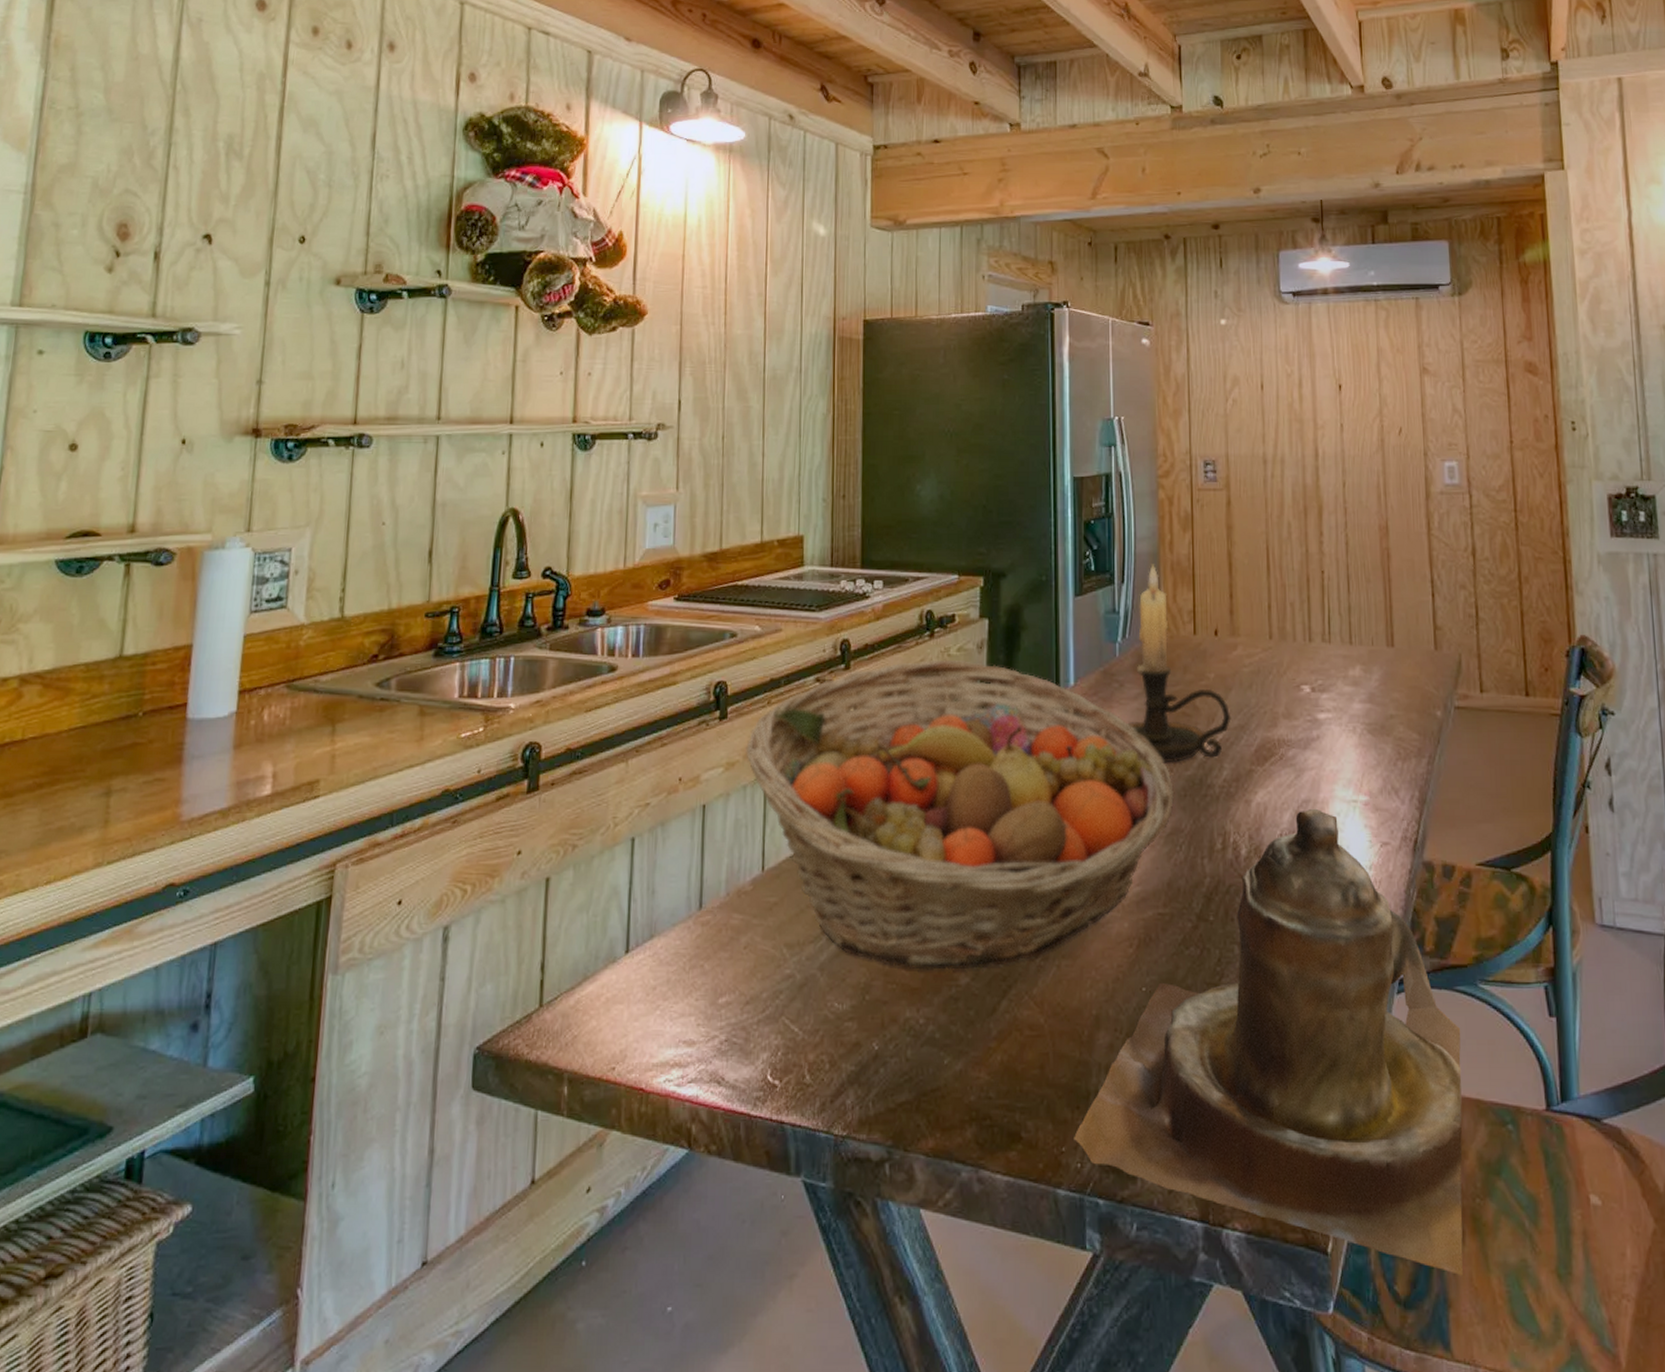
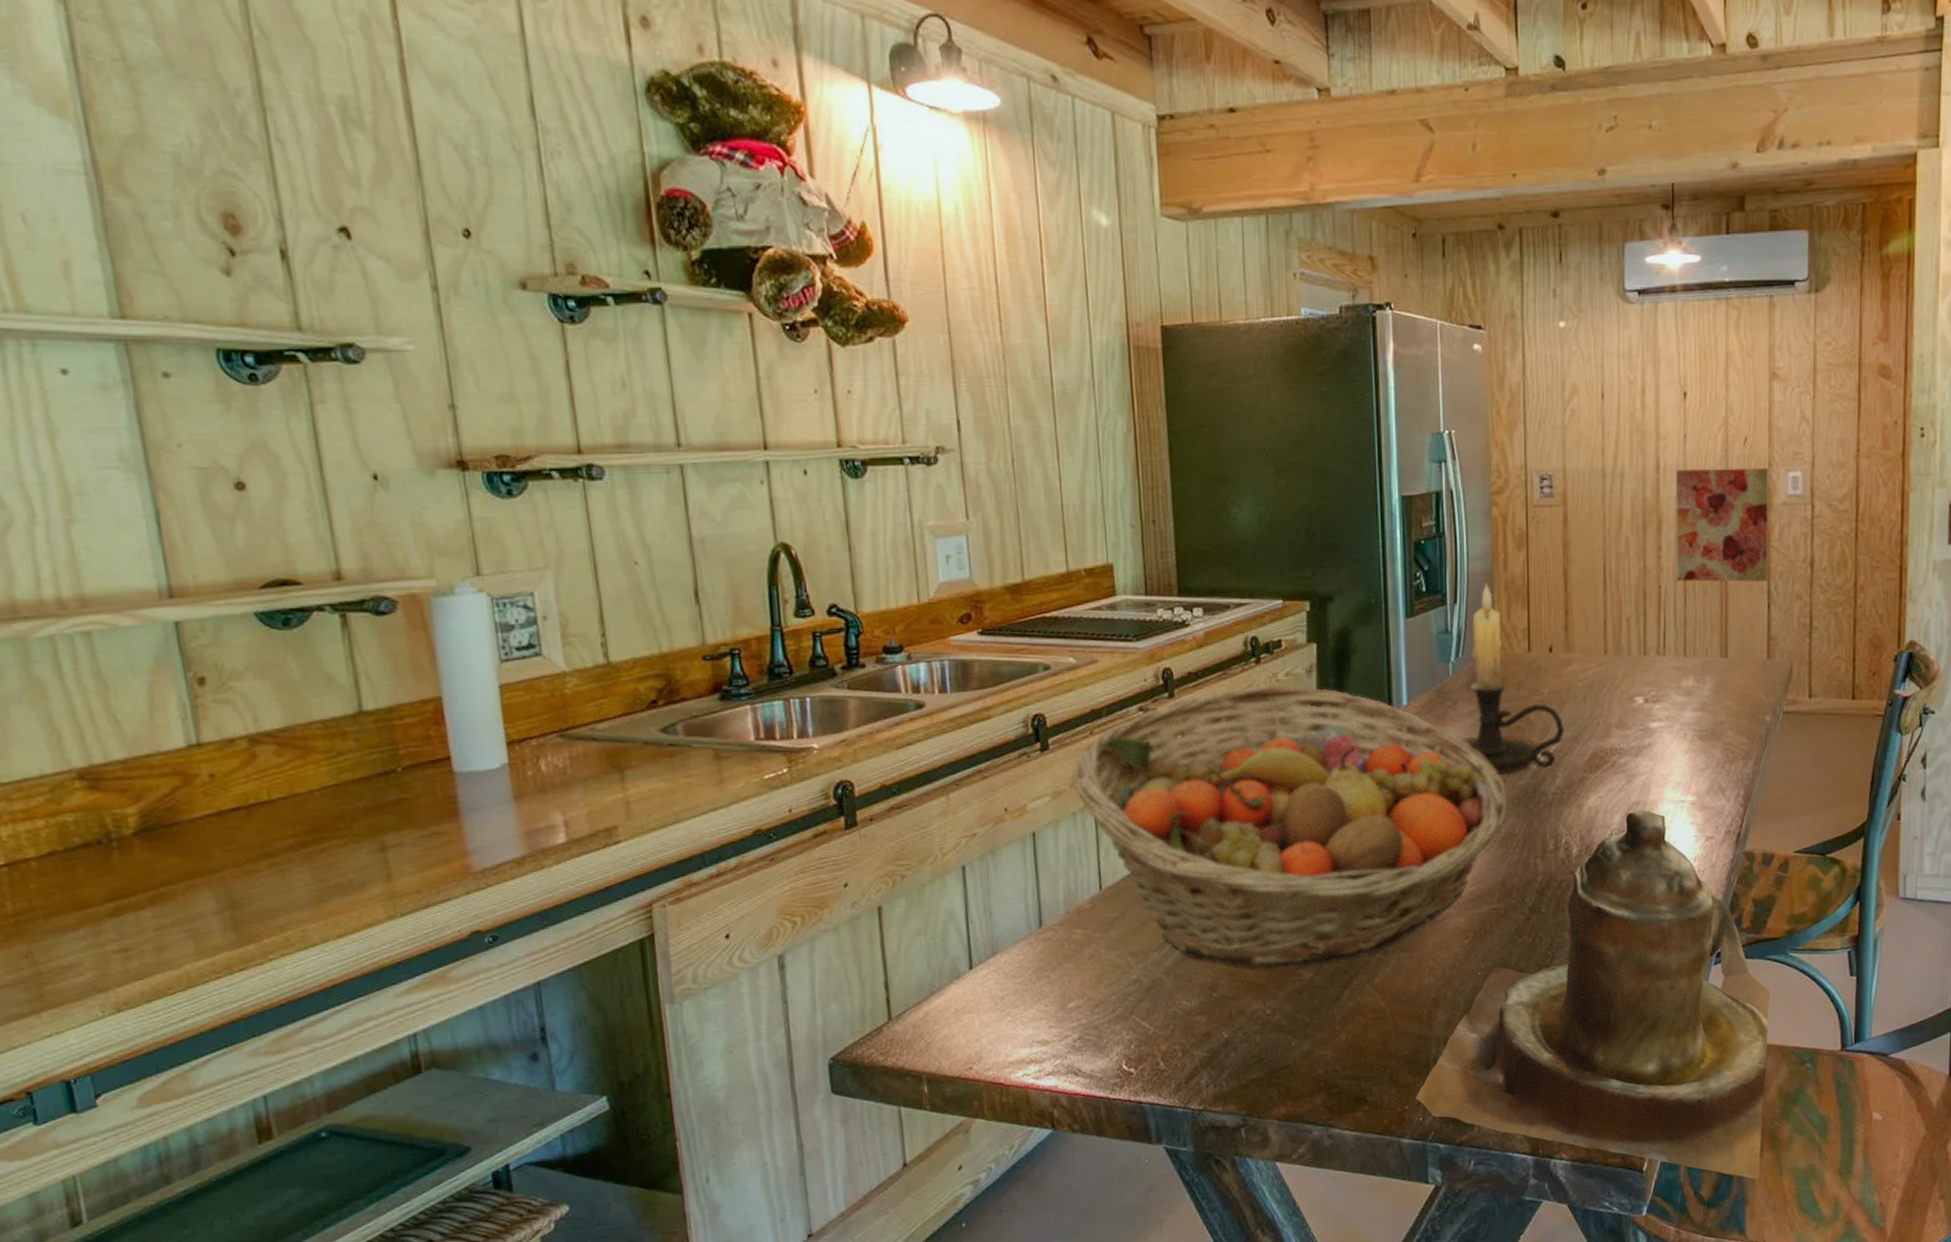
wall art: none [1334,457,1430,570] -> present [1675,467,1769,582]

